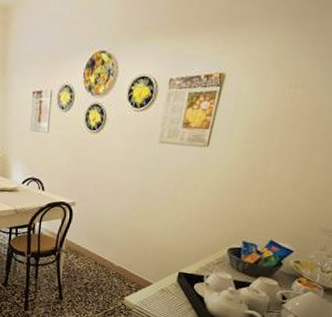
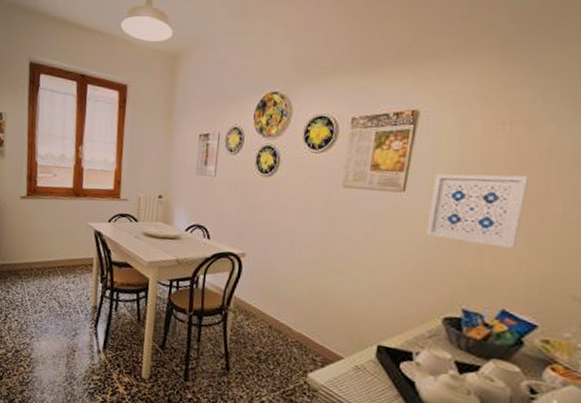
wall art: none [221,131,303,193] -> present [425,173,530,249]

